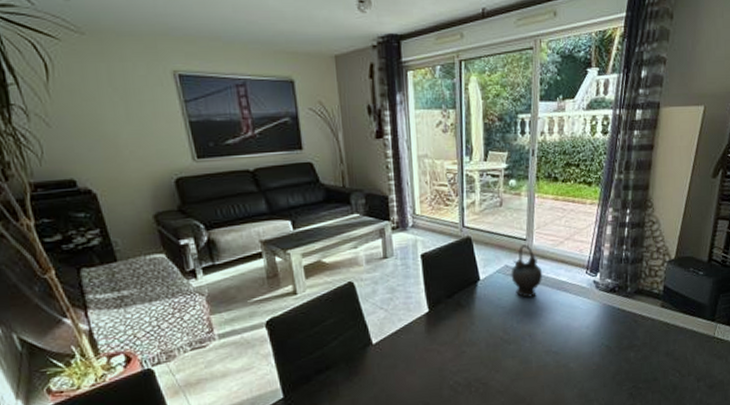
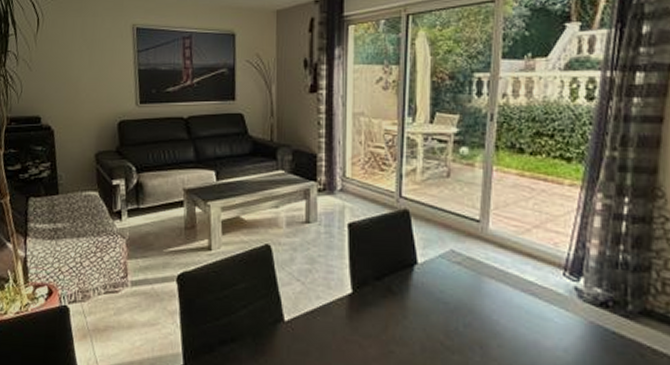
teapot: present [511,244,543,298] -> none [458,227,502,296]

